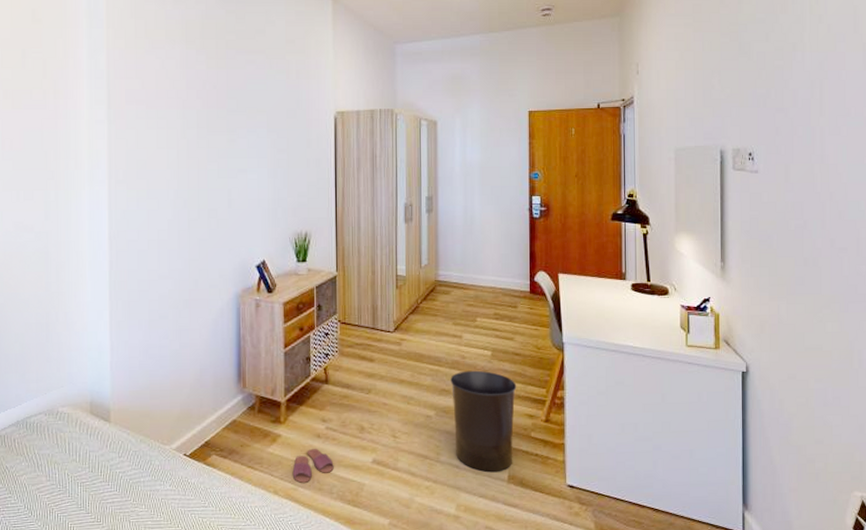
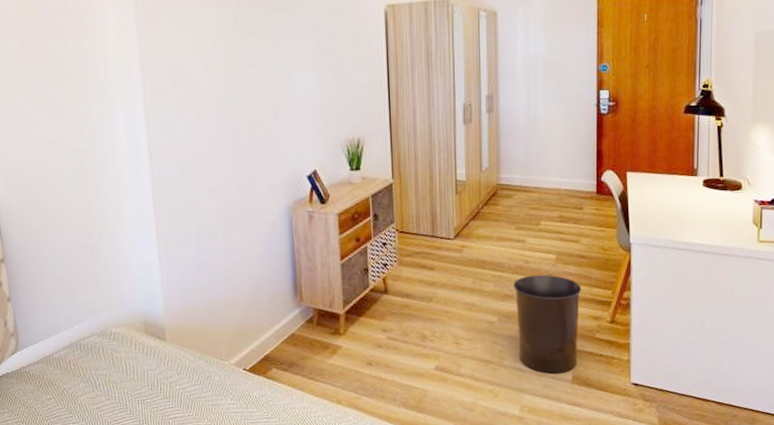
slippers: present [292,448,334,483] -> none [354,357,396,392]

